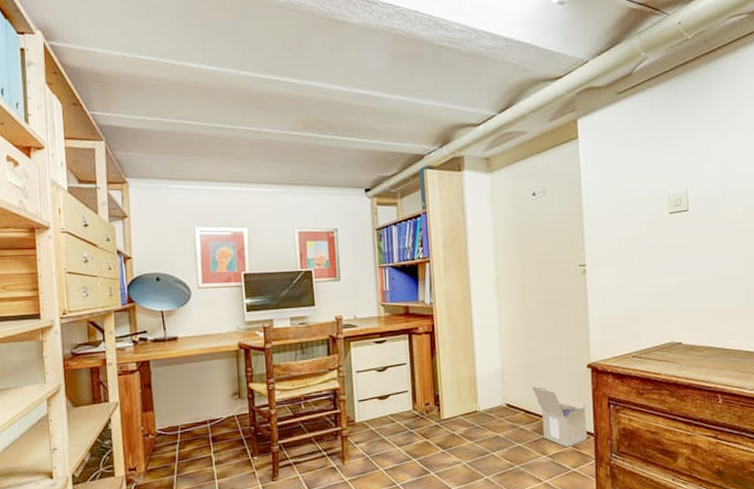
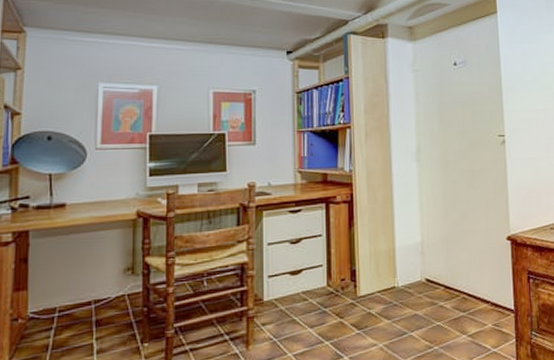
cardboard box: present [532,386,588,448] -> none [452,259,508,326]

